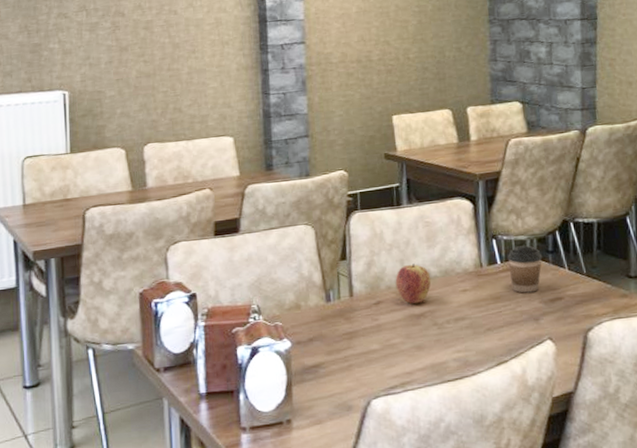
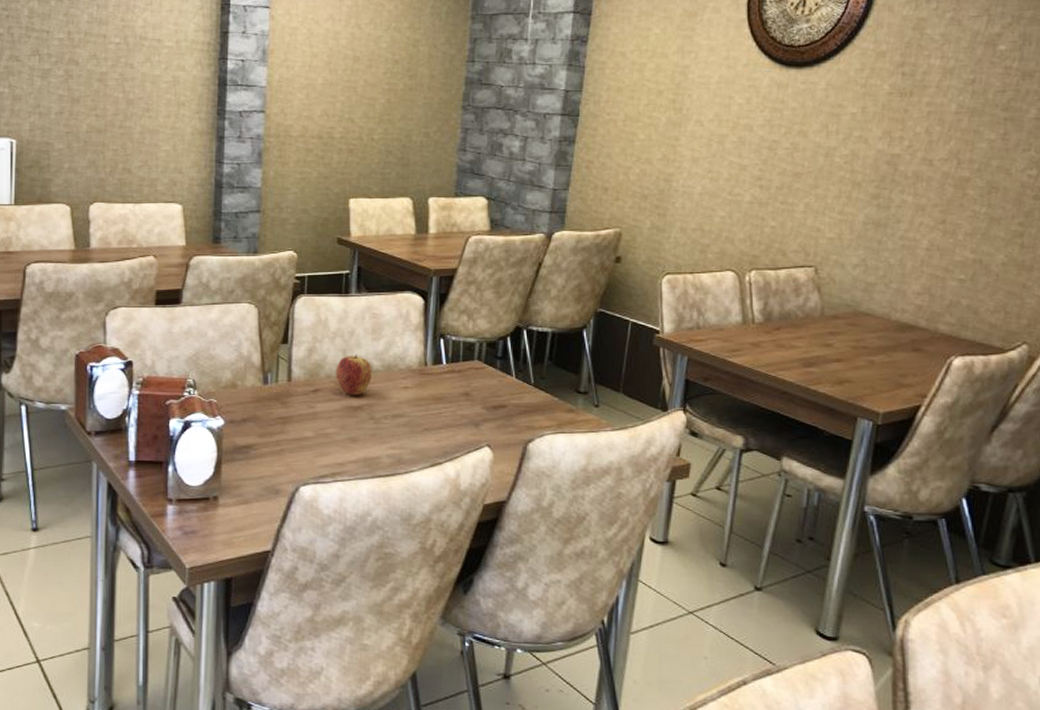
coffee cup: present [507,245,543,293] -> none [454,348,491,397]

